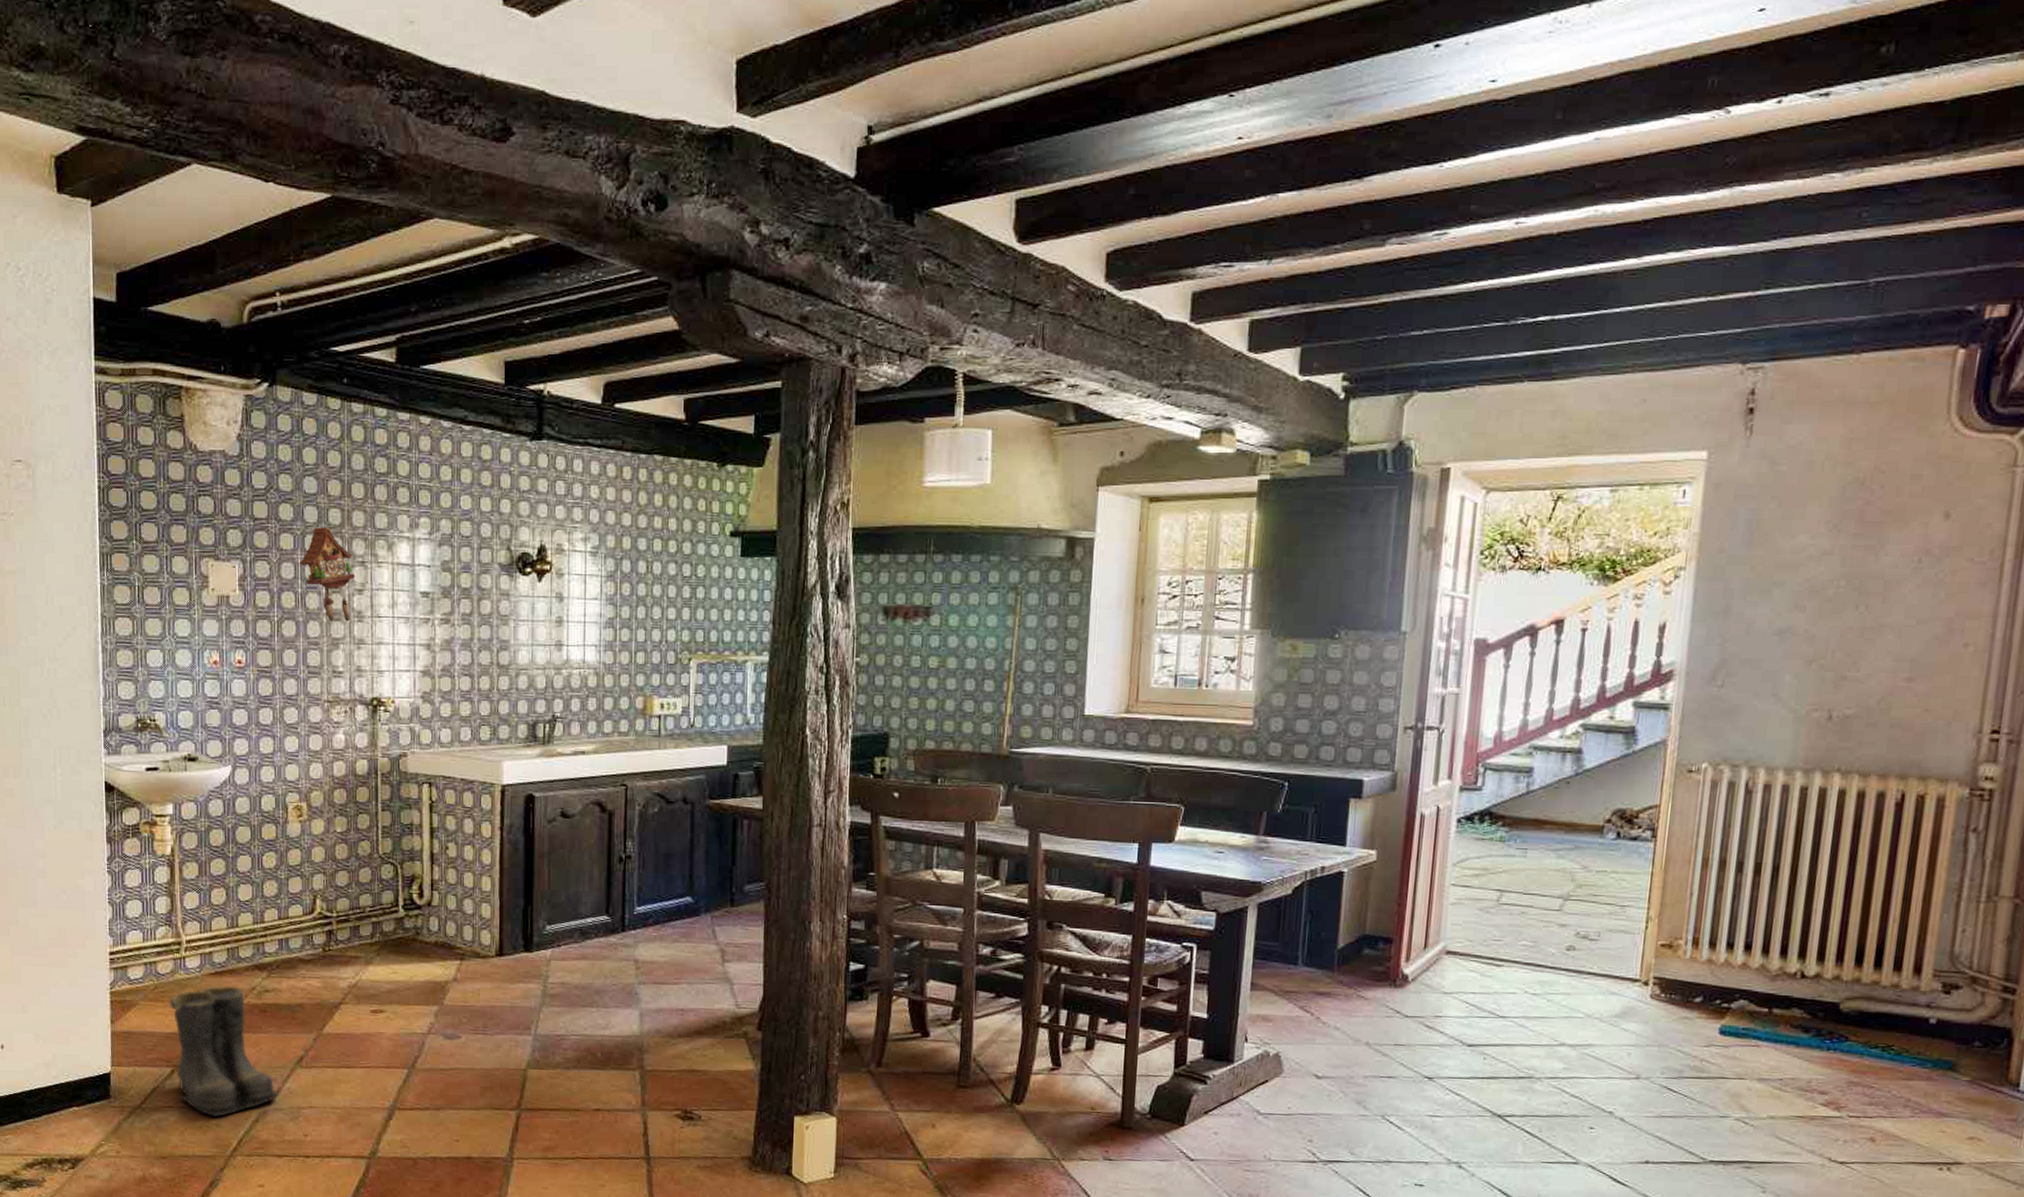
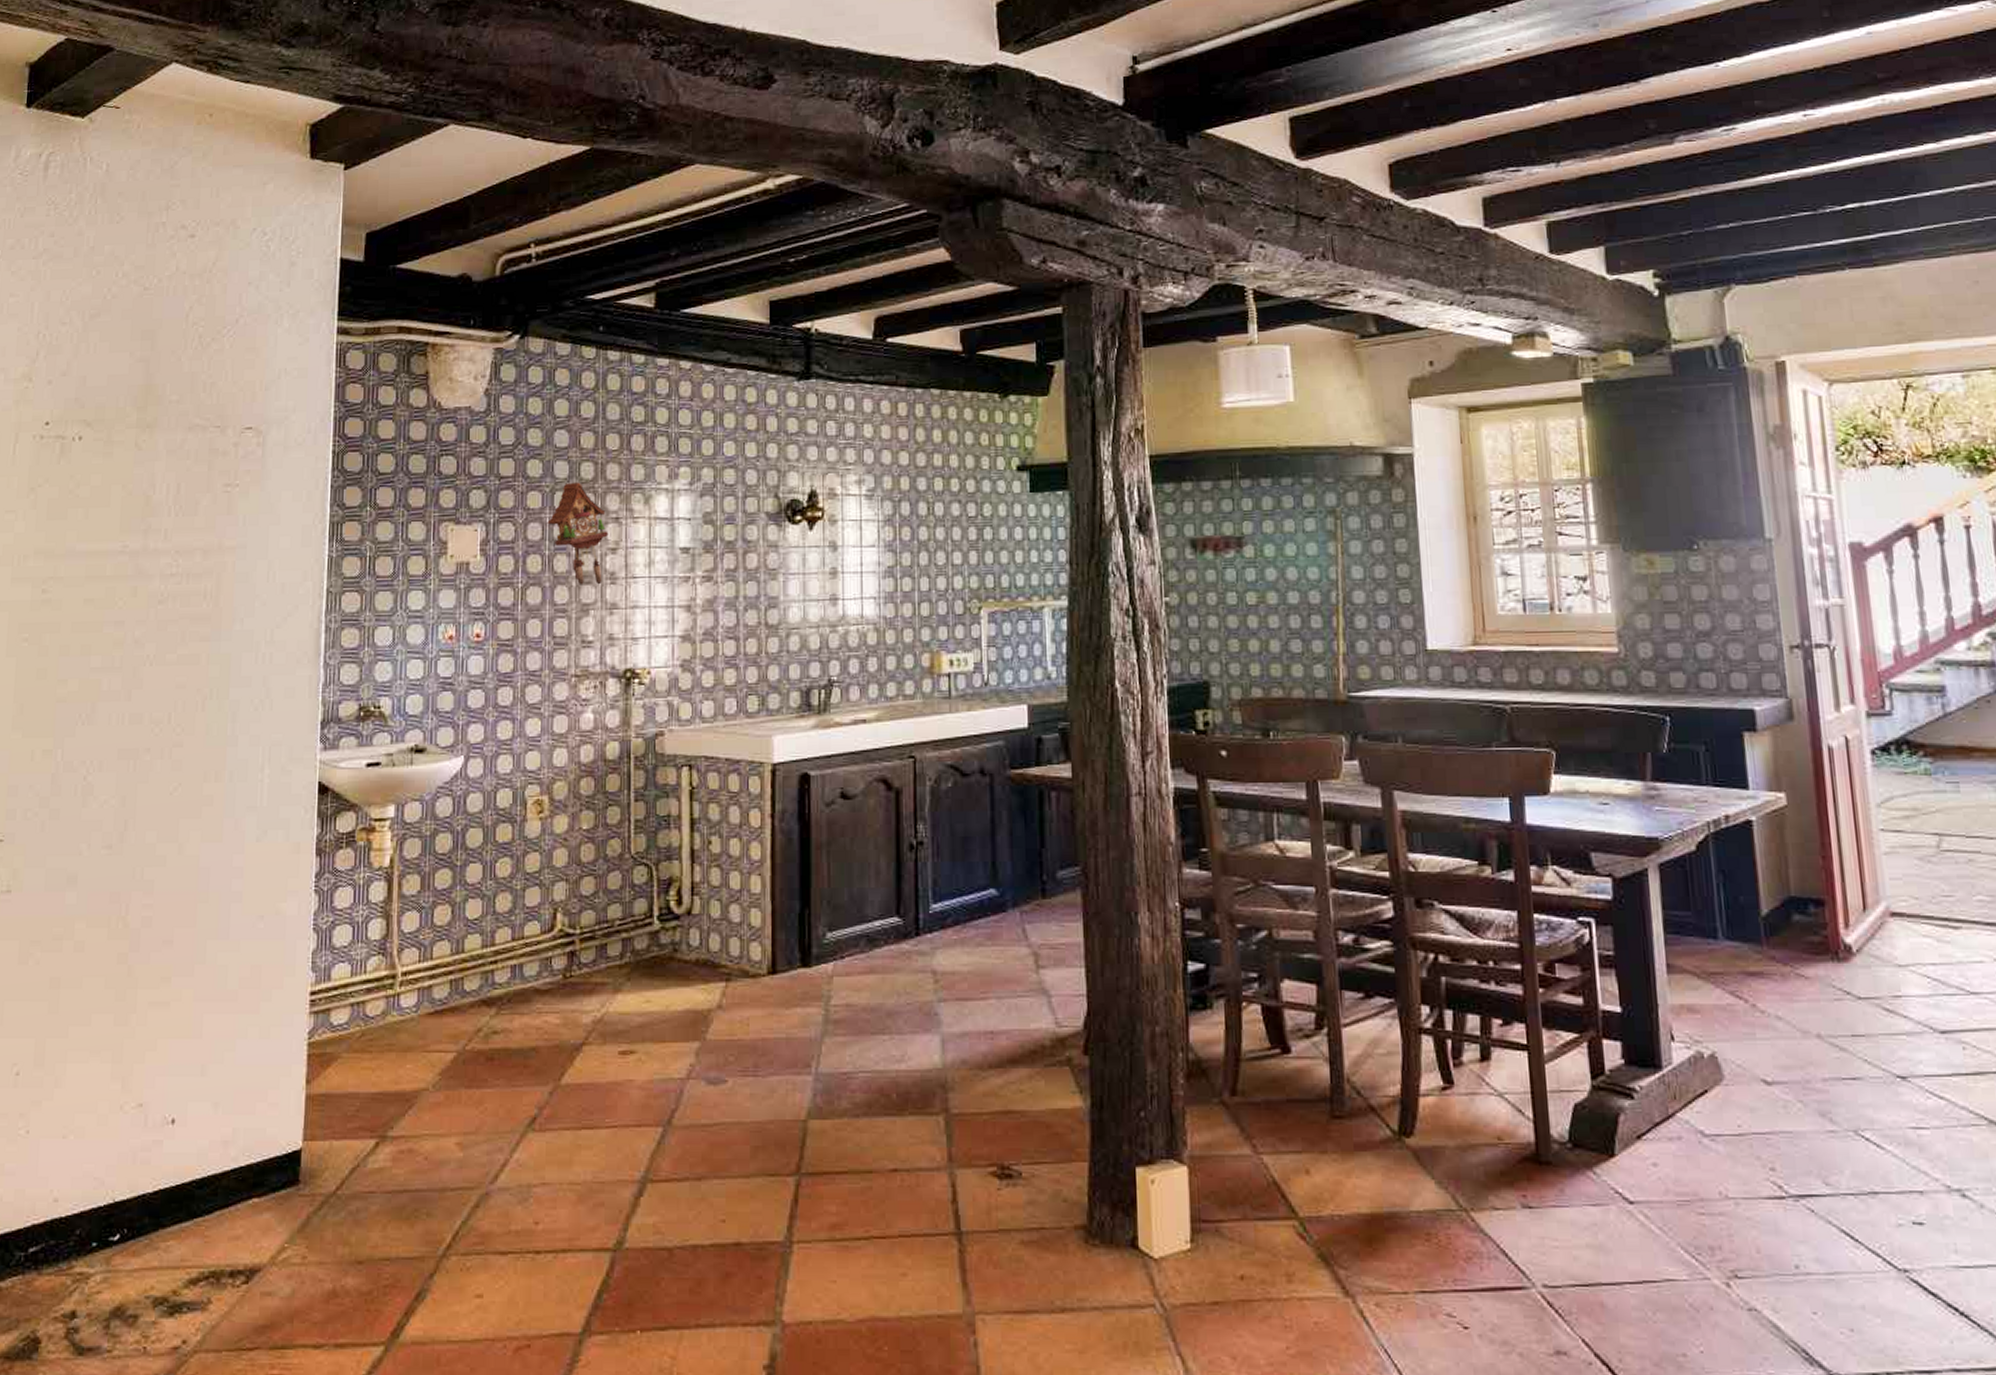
boots: present [170,986,281,1117] -> none [378,1029,508,1202]

